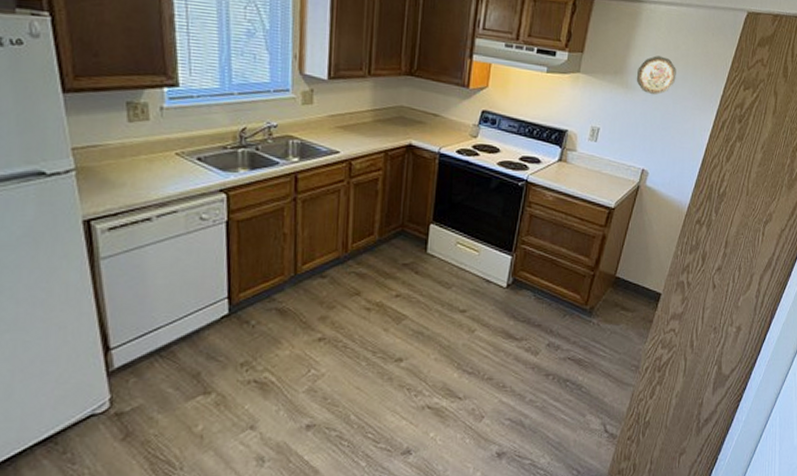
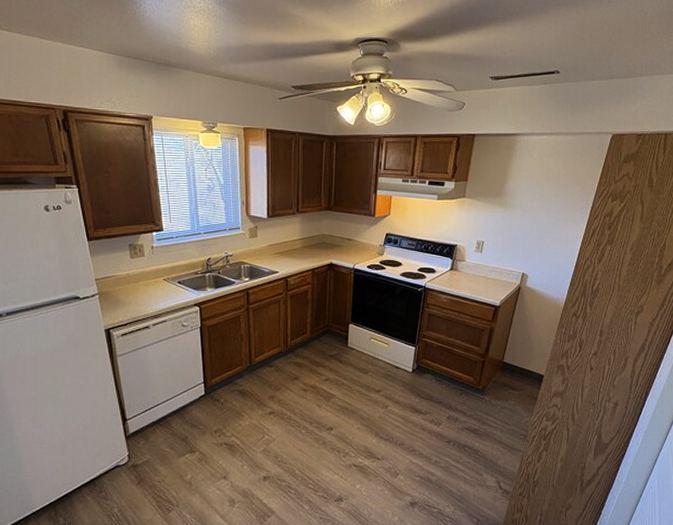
decorative plate: present [636,55,676,96] -> none [514,178,549,211]

